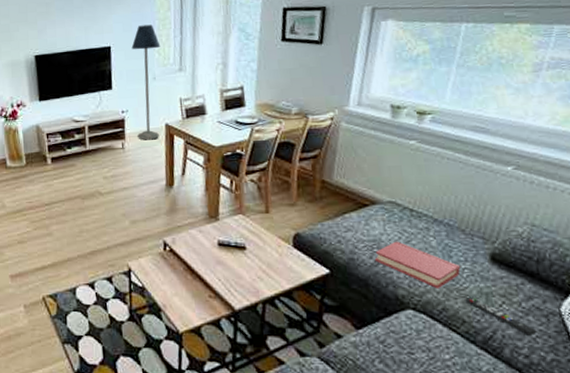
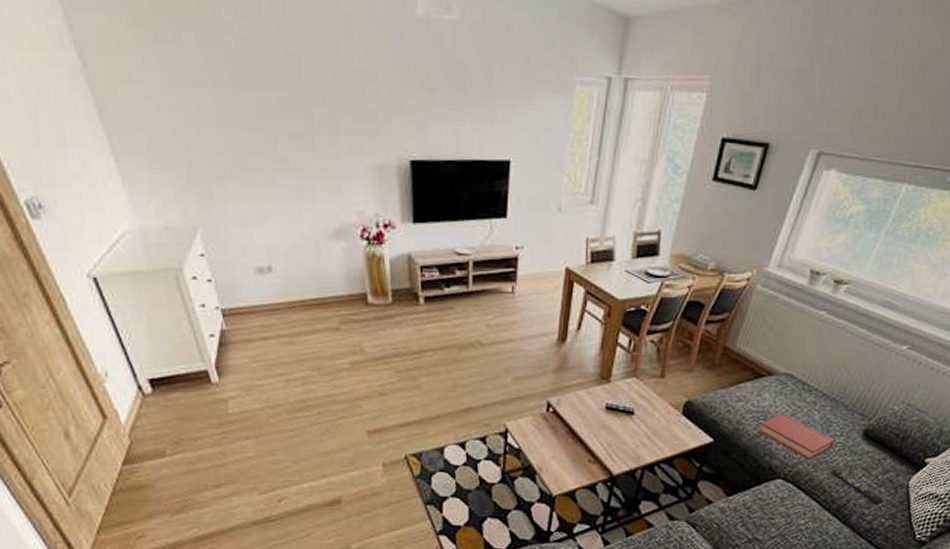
floor lamp: present [131,24,161,140] -> none [532,137,572,286]

